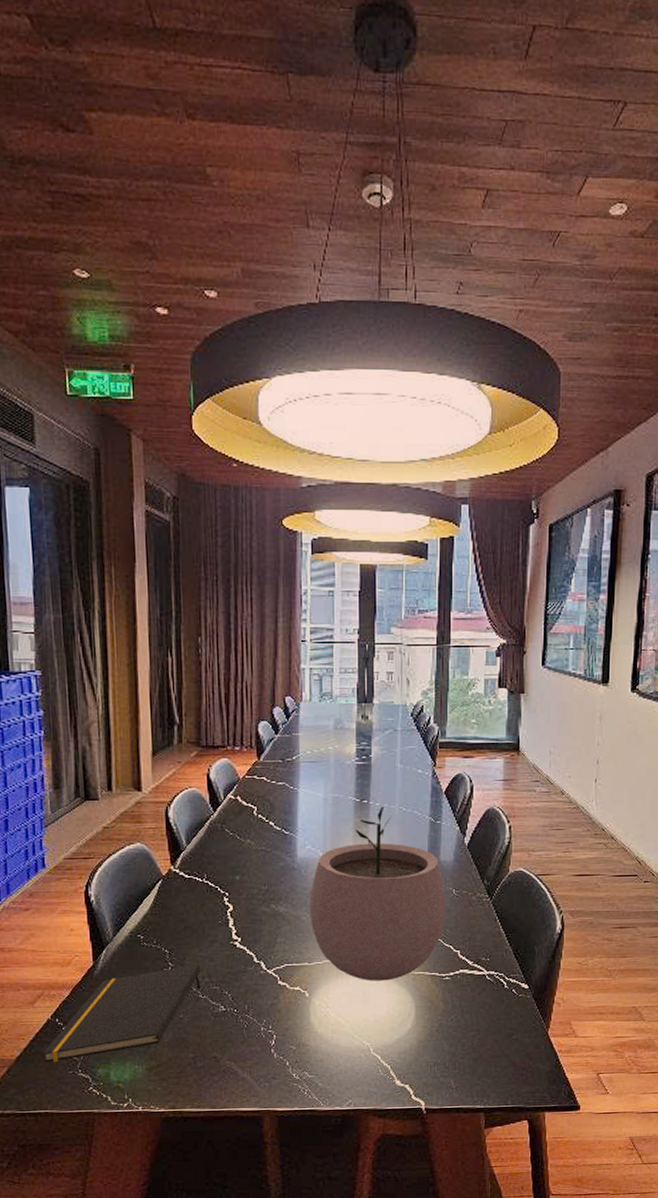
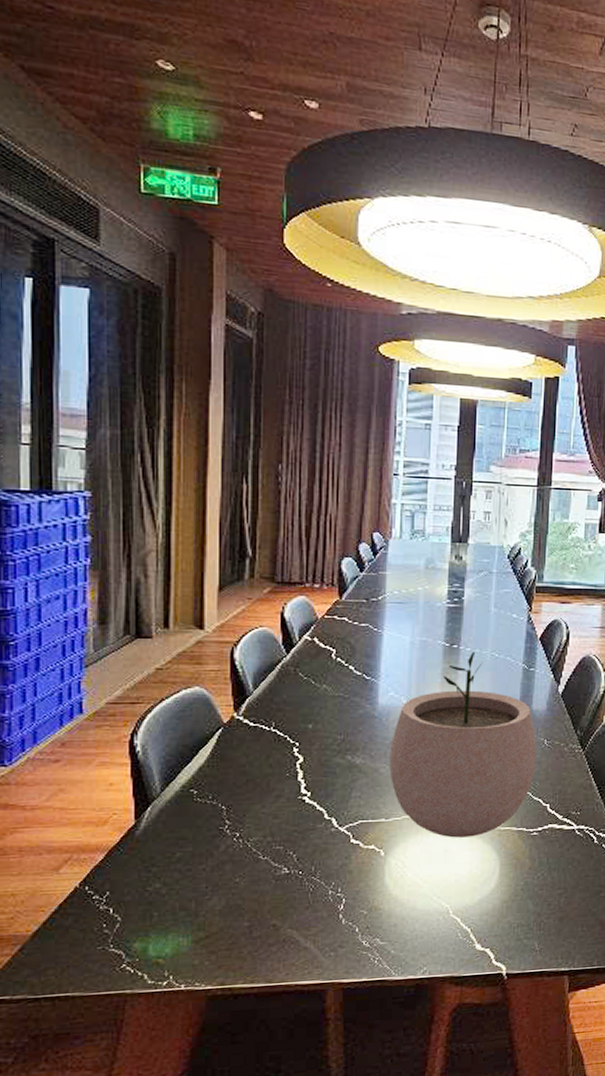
notepad: present [42,964,201,1063] -> none [65,821,263,939]

